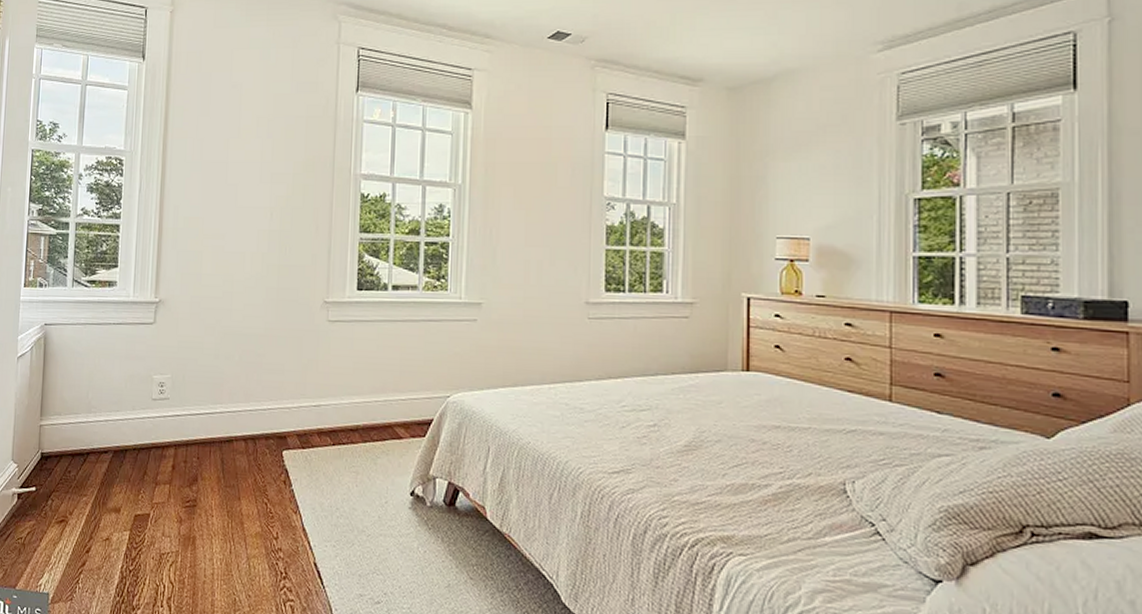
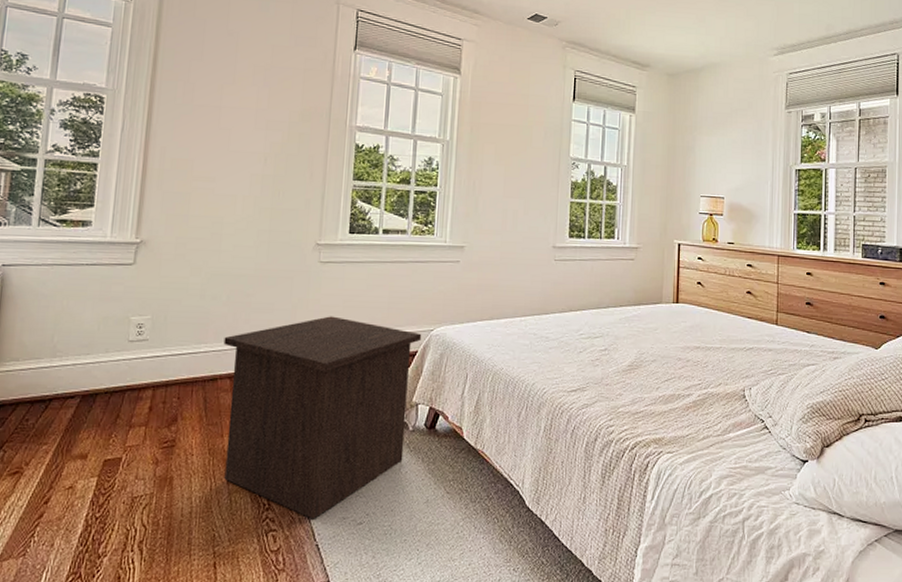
nightstand: none [238,378,437,593] -> present [223,316,422,519]

